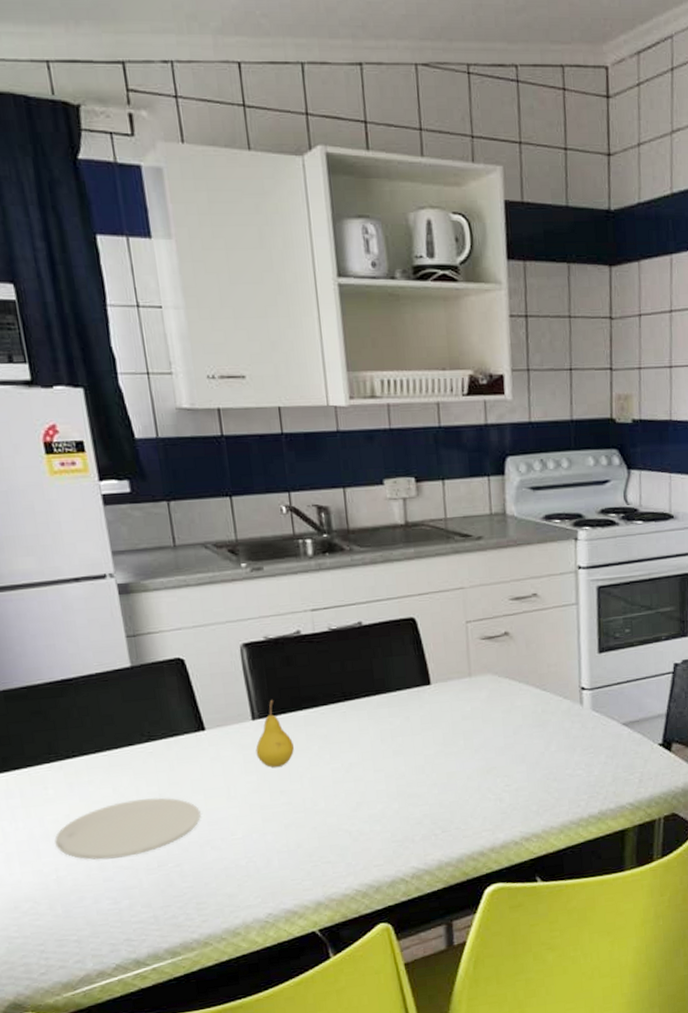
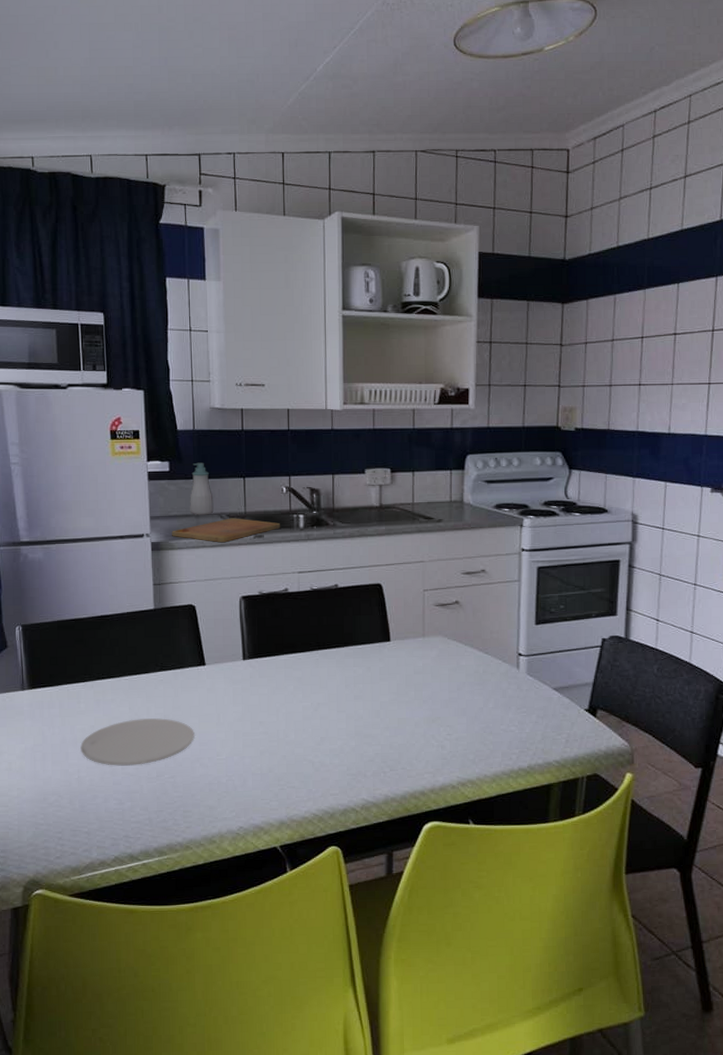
cutting board: none [143,547,283,580] -> present [172,518,280,543]
soap bottle: none [160,479,194,547] -> present [190,462,213,515]
fruit: present [256,699,294,767] -> none [243,644,274,701]

